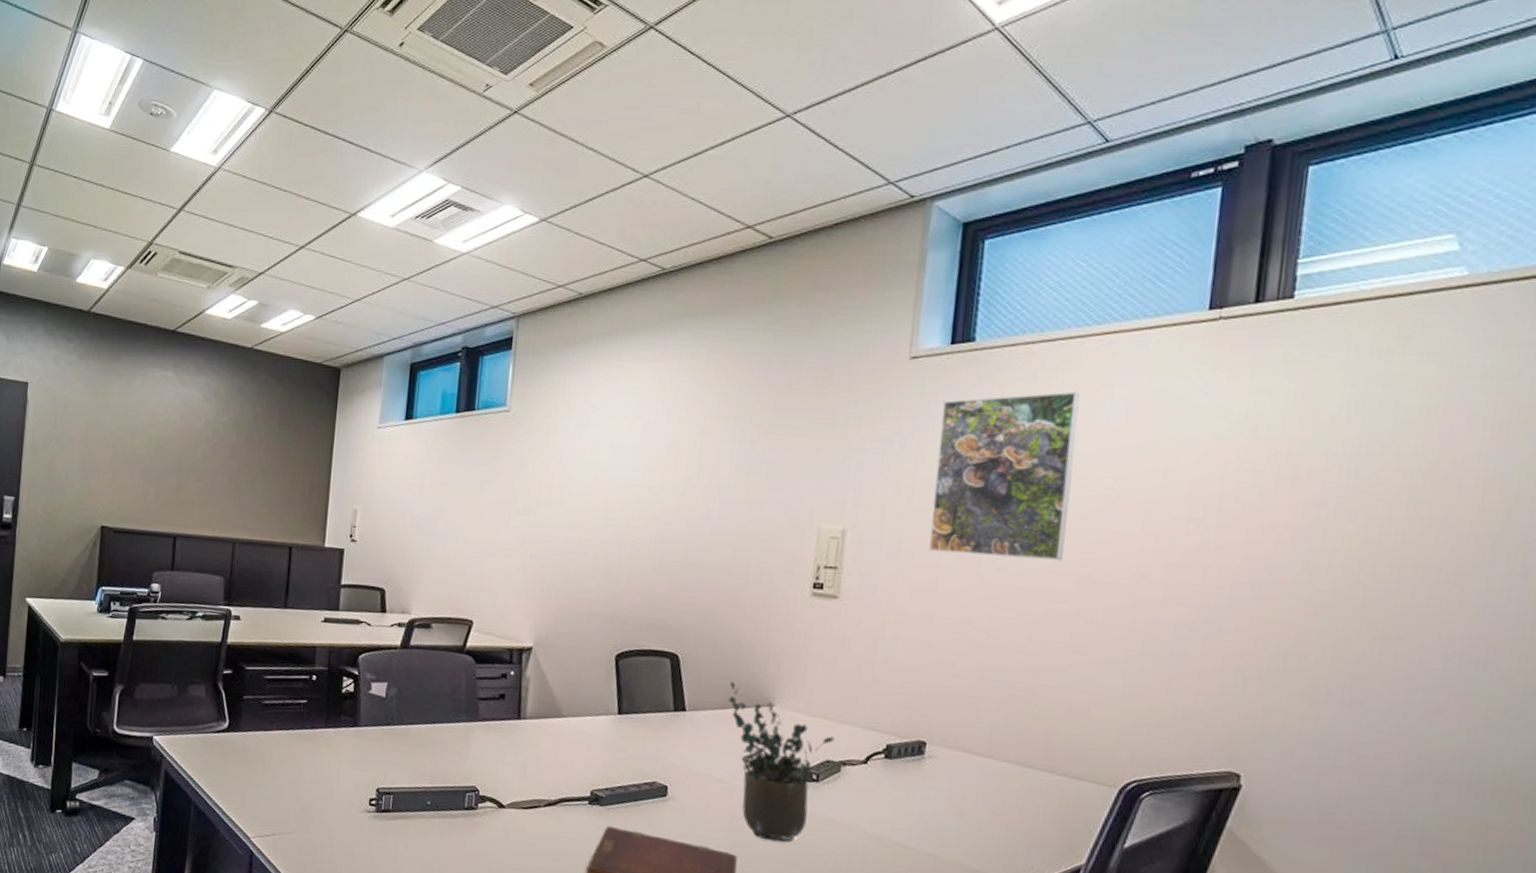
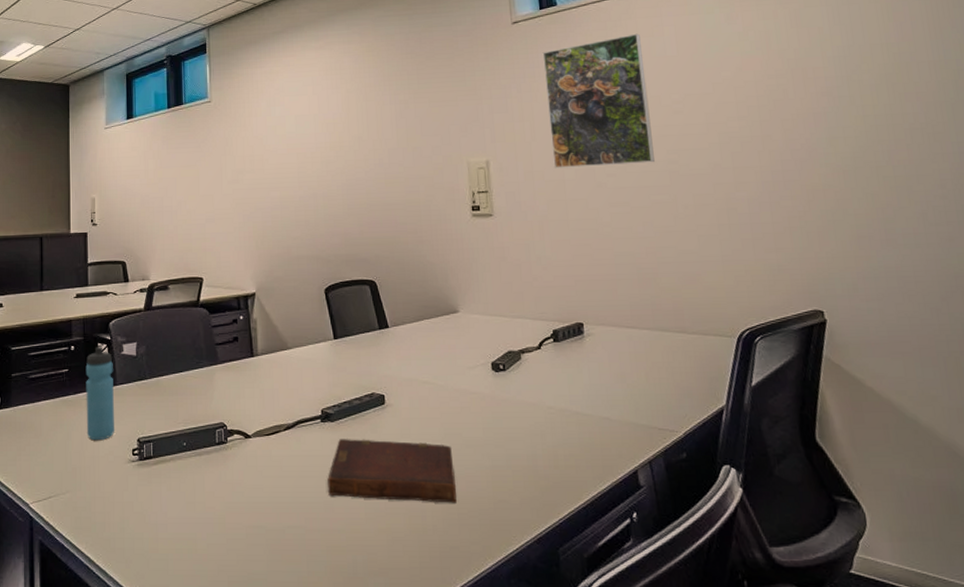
water bottle: none [320,681,358,784] -> present [85,347,114,441]
potted plant: present [728,681,835,843] -> none [421,297,511,429]

